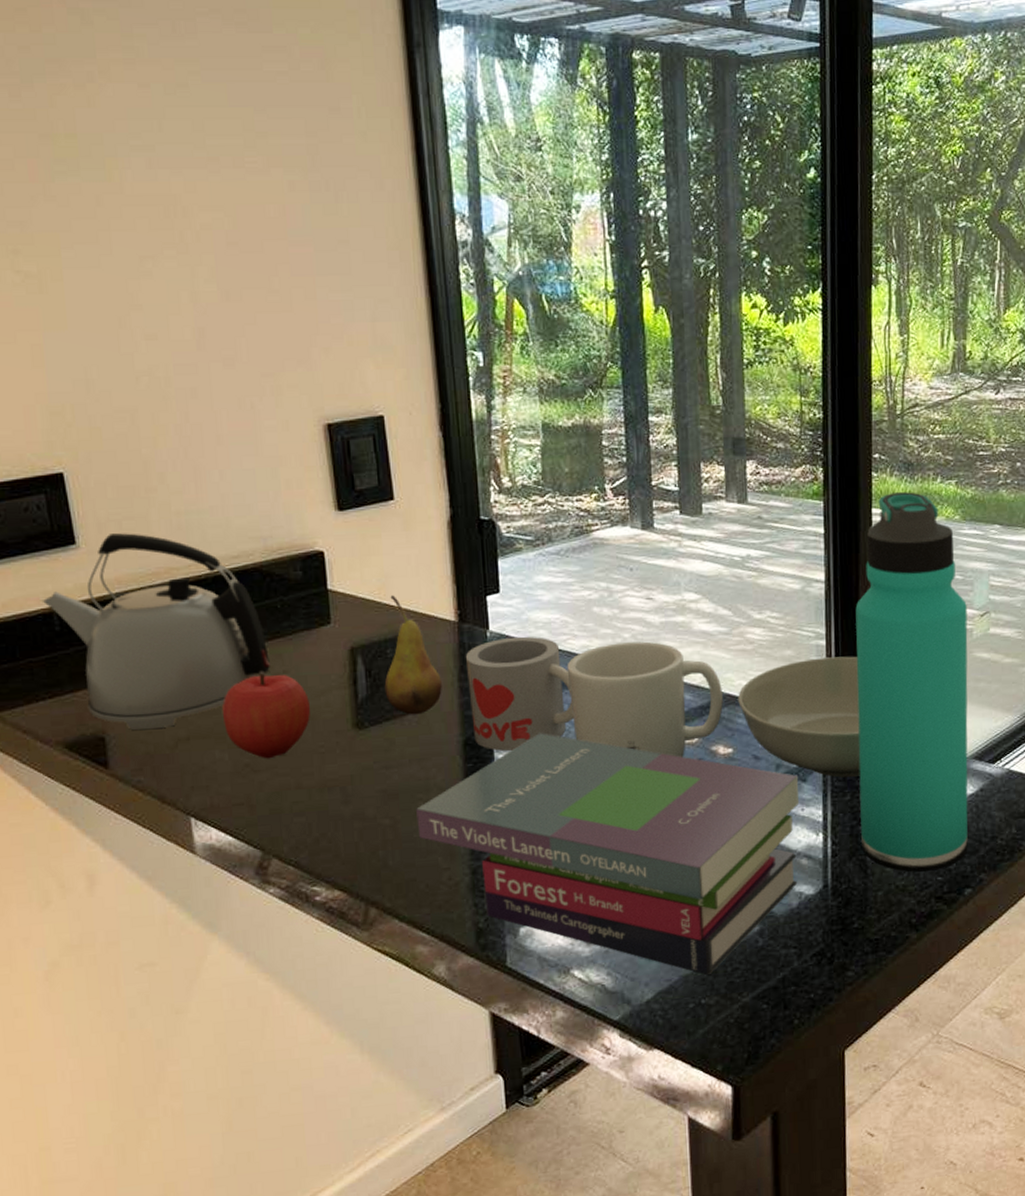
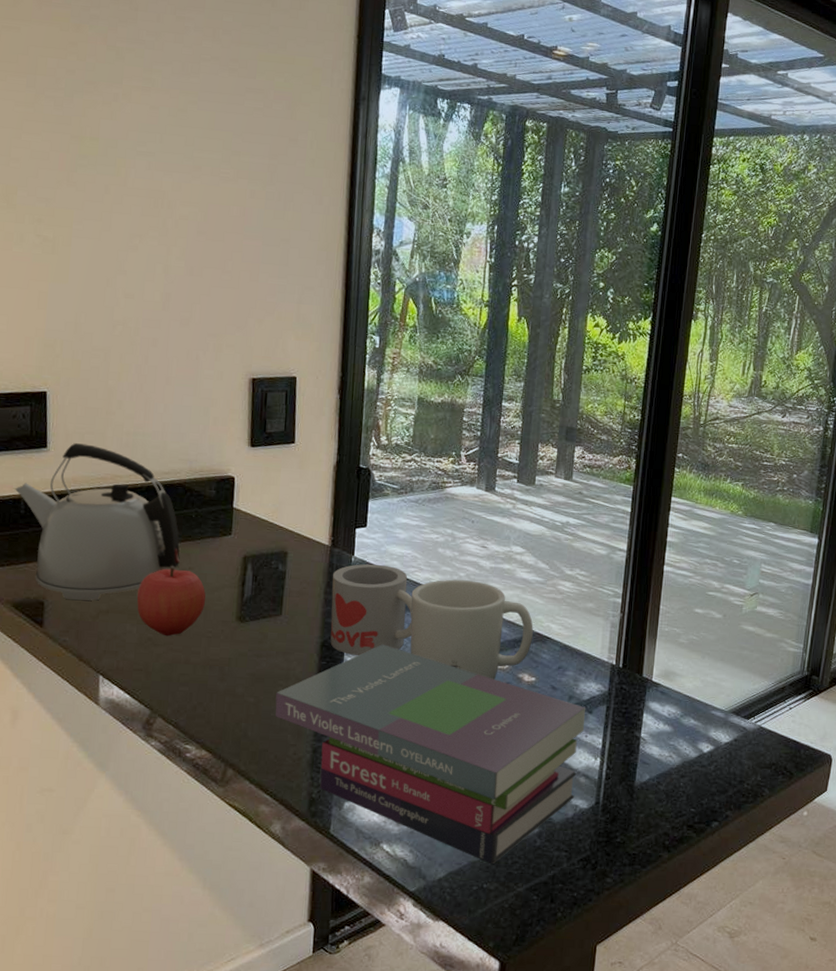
fruit: present [384,595,442,715] -> none [265,518,311,617]
bowl: present [738,656,861,778] -> none [545,612,647,715]
thermos bottle: present [855,492,968,872] -> none [631,486,740,803]

